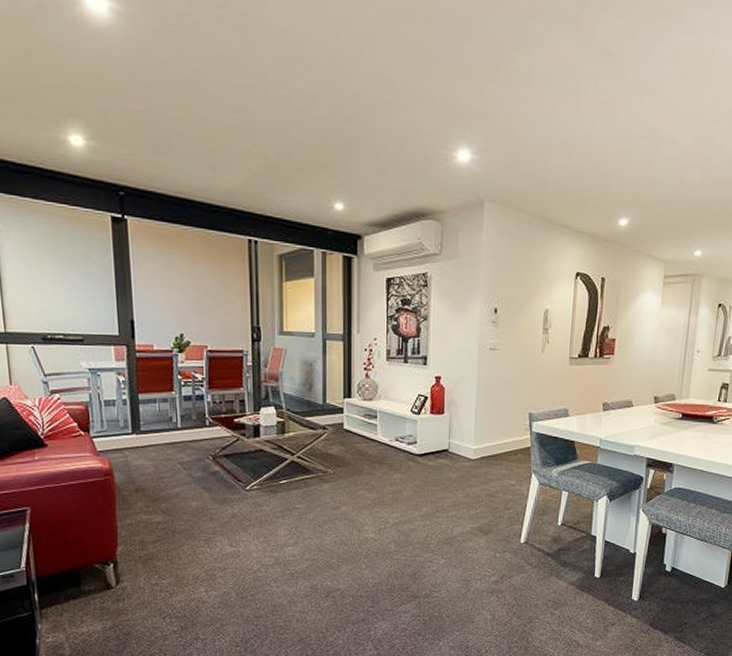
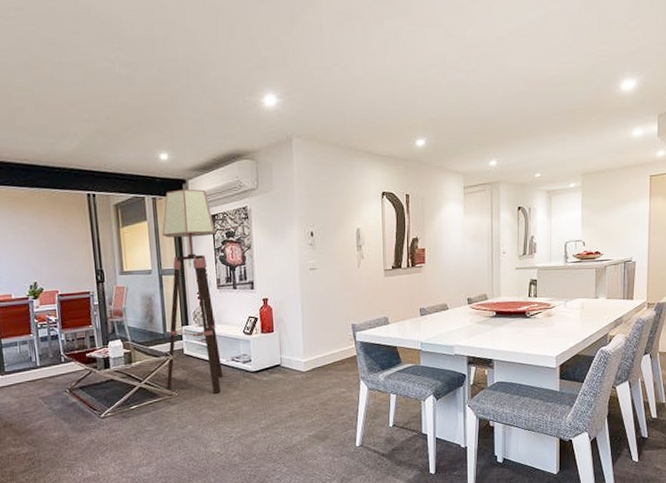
floor lamp: none [322,245,391,475] -> present [161,189,223,394]

